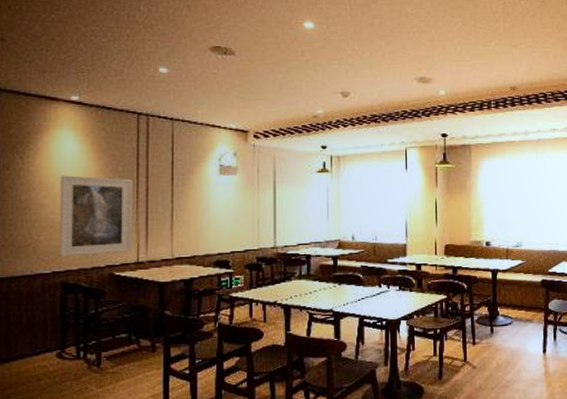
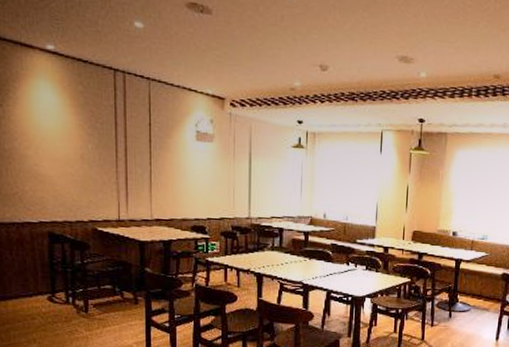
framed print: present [59,175,132,257] -> none [41,127,113,209]

